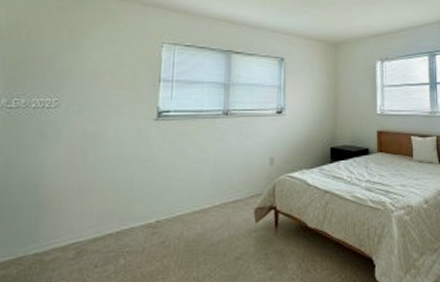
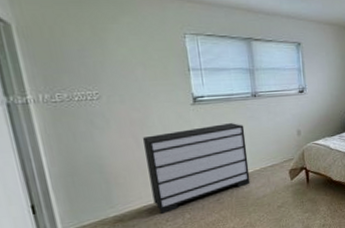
dresser: none [85,144,209,257] -> present [143,123,251,215]

